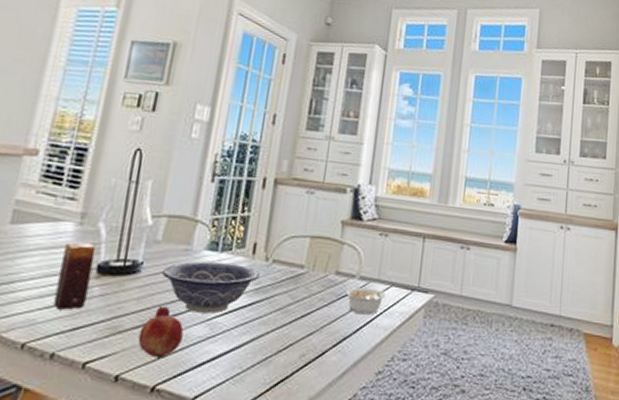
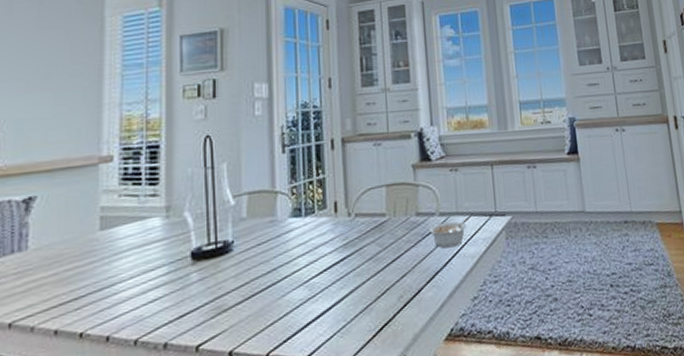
candle: present [53,241,97,310] -> none [156,233,187,302]
fruit: present [138,305,184,358] -> none [243,278,285,328]
decorative bowl: present [162,261,260,314] -> none [254,224,345,278]

